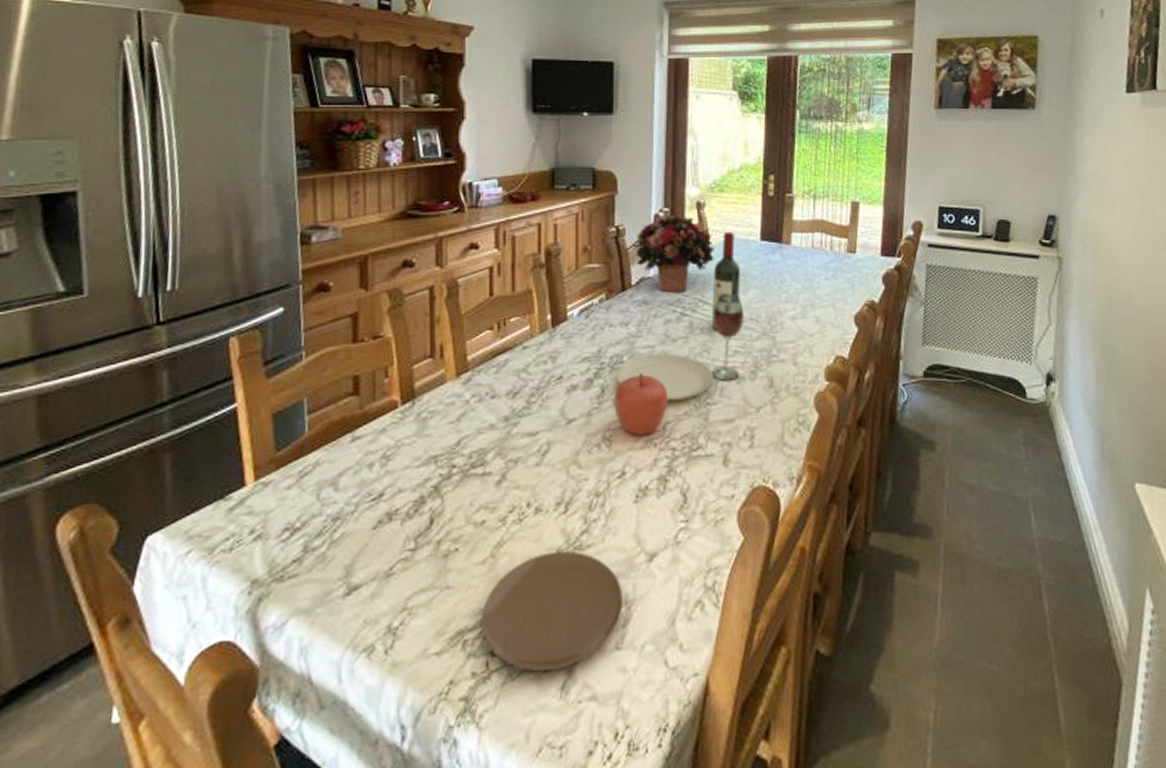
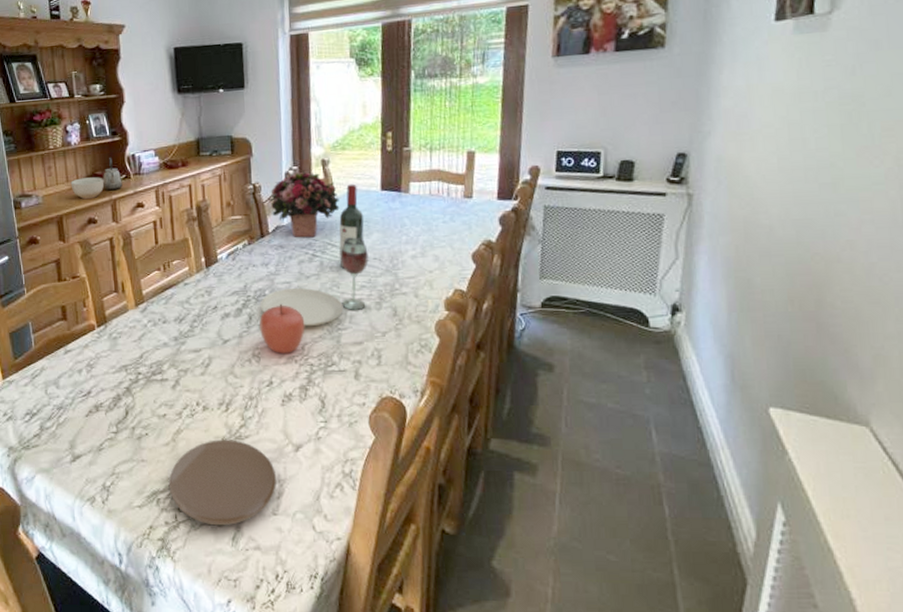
bowl: none [383,208,430,236] -> present [70,177,105,200]
kettle: none [428,183,453,226] -> present [103,156,123,191]

